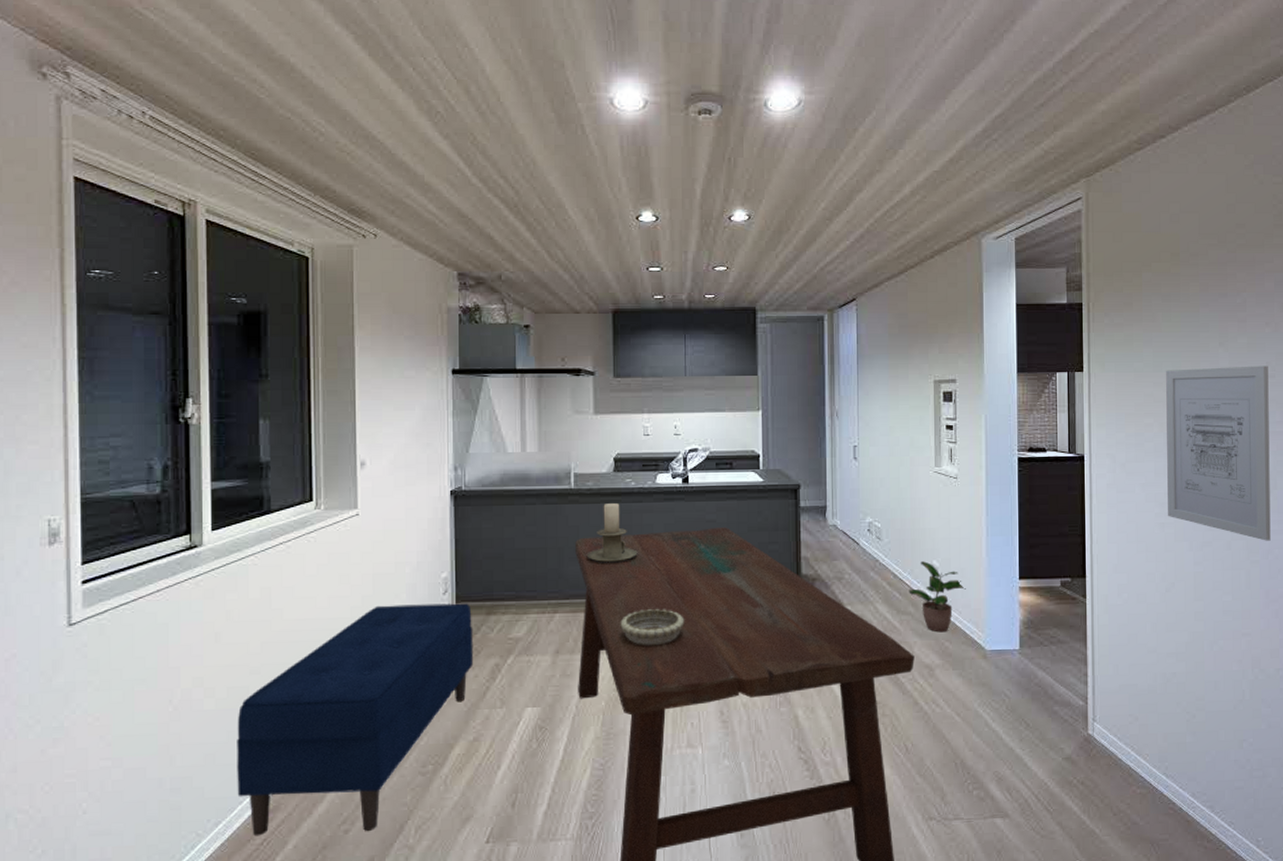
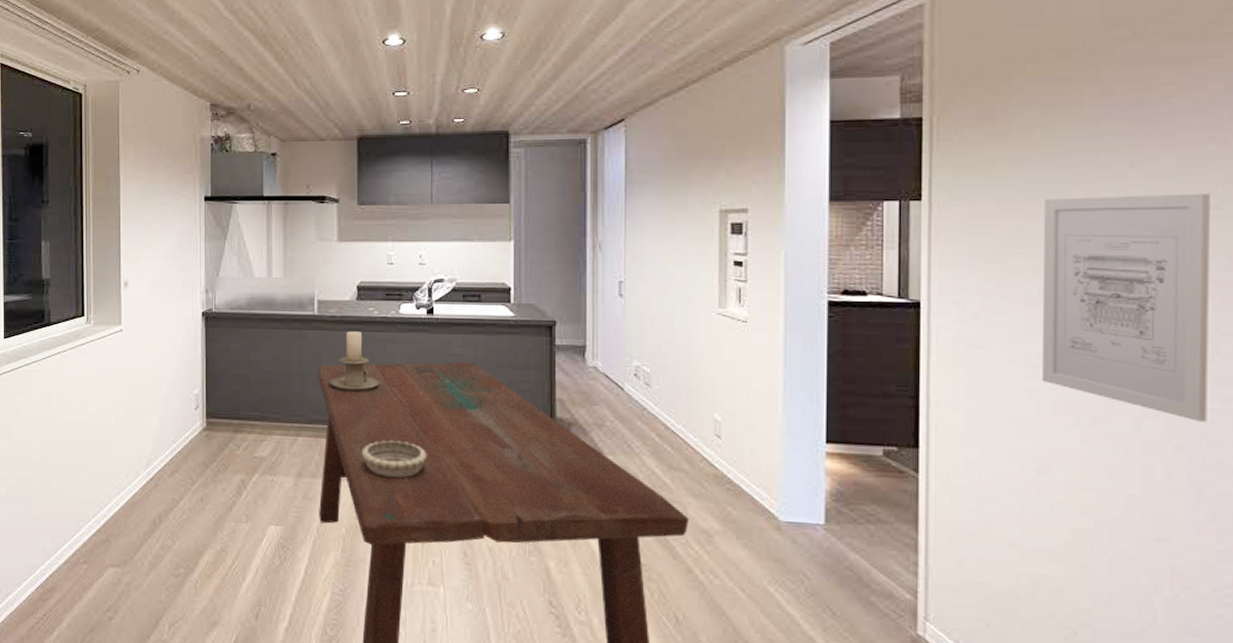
bench: present [237,603,474,836] -> none [23,415,222,621]
potted plant: present [909,561,966,633] -> none [683,413,756,496]

